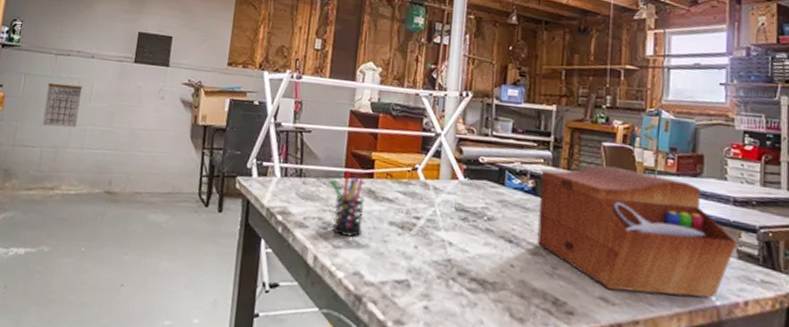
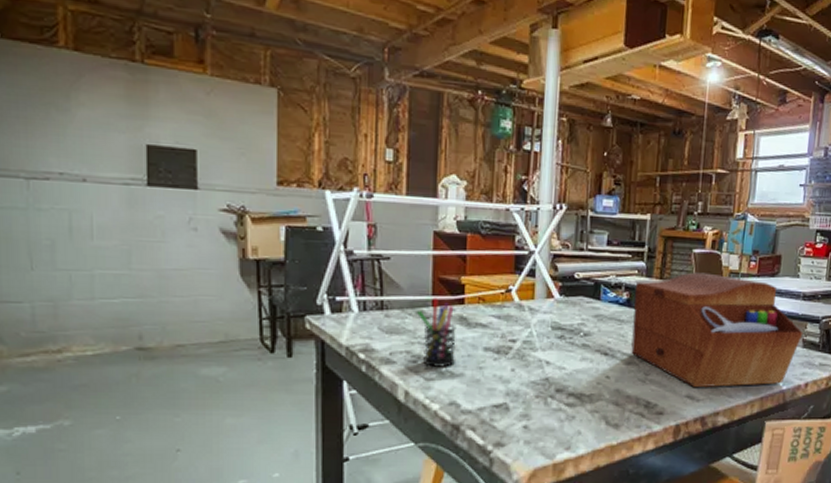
calendar: present [42,82,82,128] -> none [23,217,77,275]

